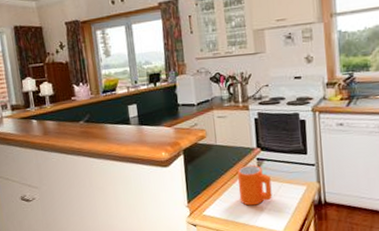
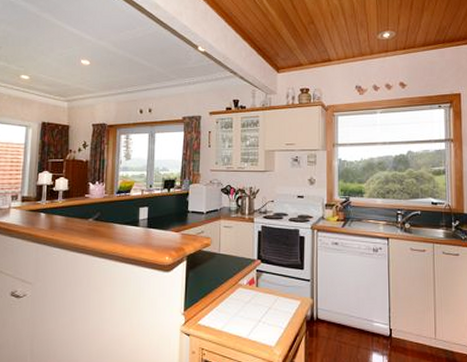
mug: present [238,164,272,206] -> none [236,276,268,318]

